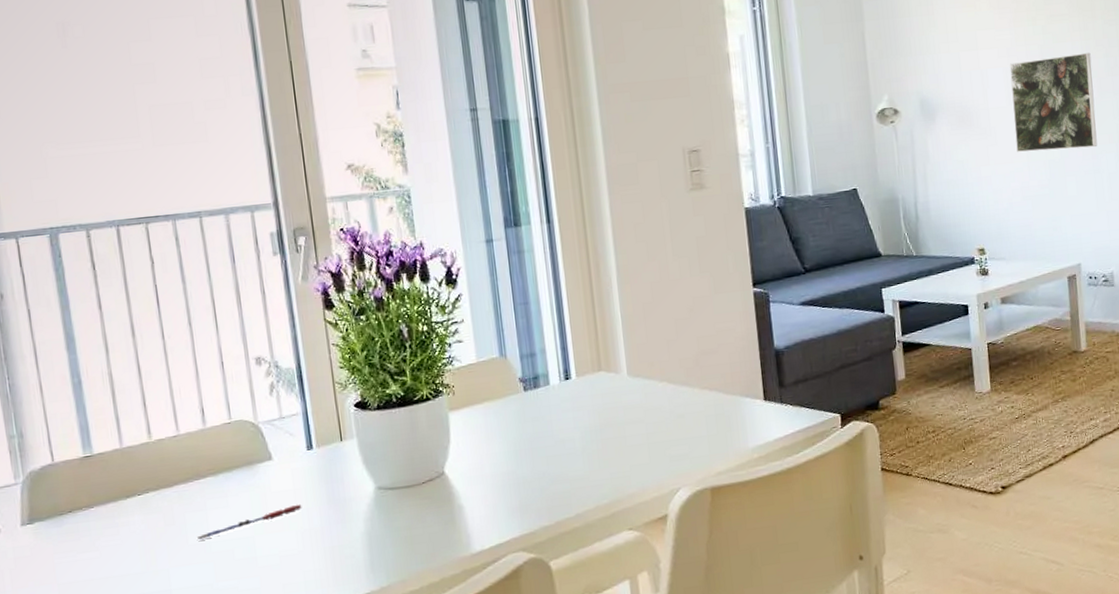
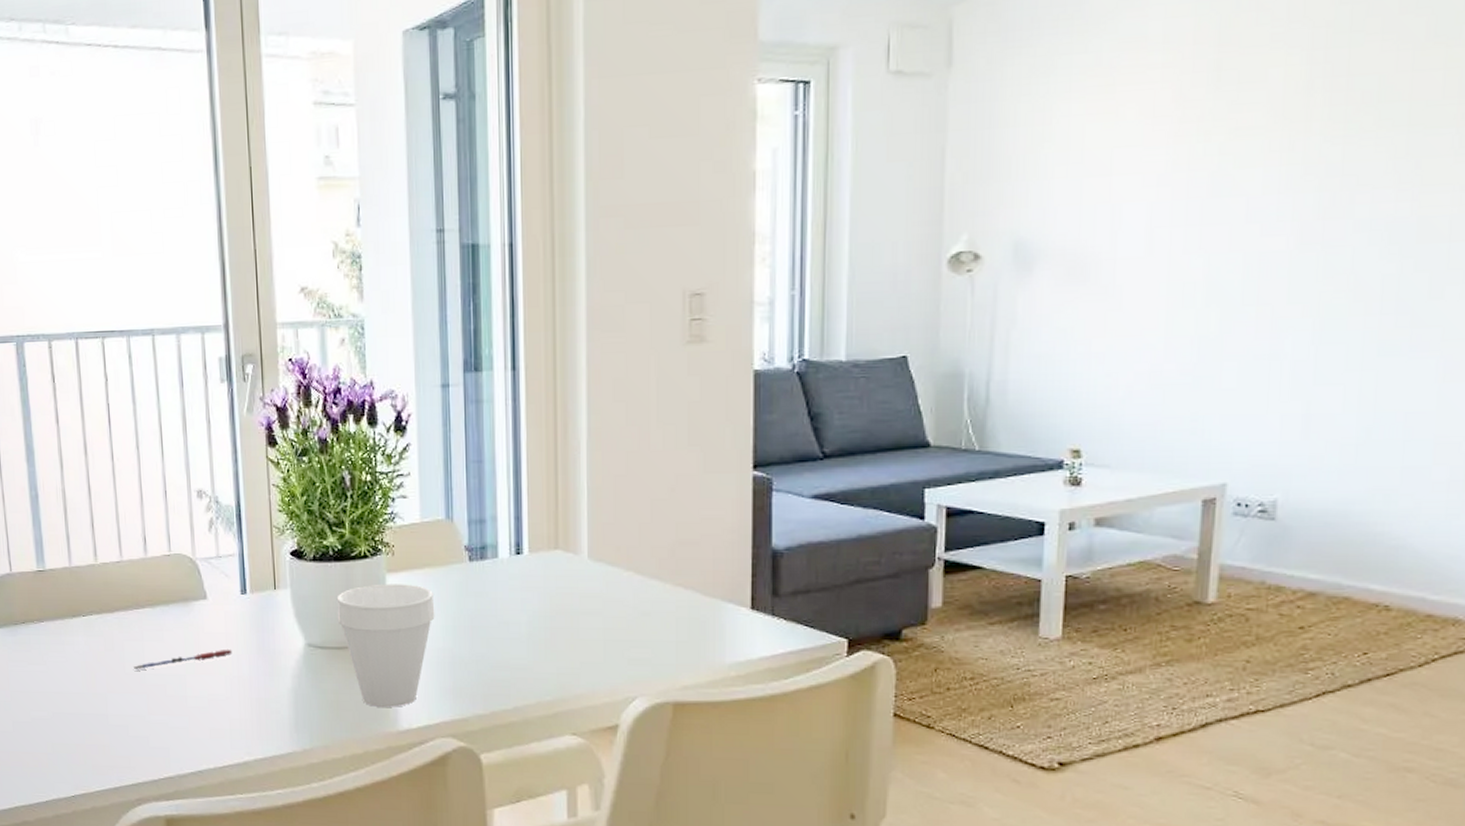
cup: none [403,418,498,536] -> present [336,584,435,707]
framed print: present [1009,52,1098,152] -> none [1151,184,1293,323]

